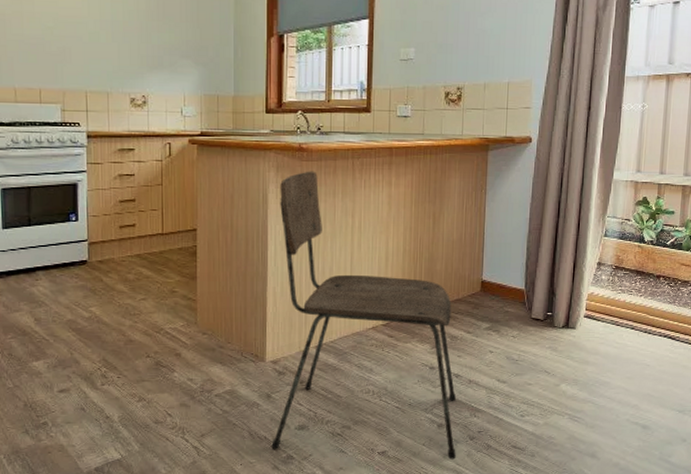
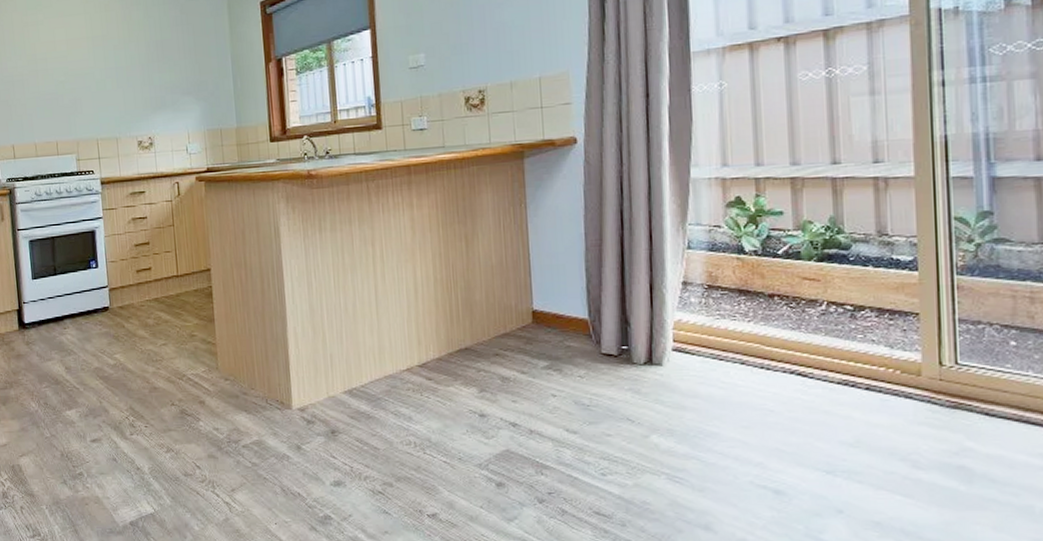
dining chair: present [271,171,457,460] -> none [291,198,523,526]

